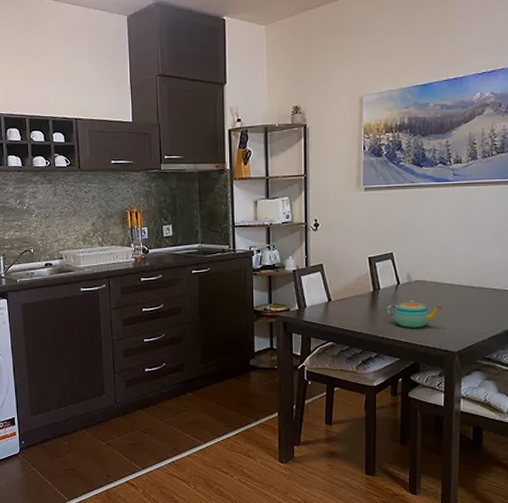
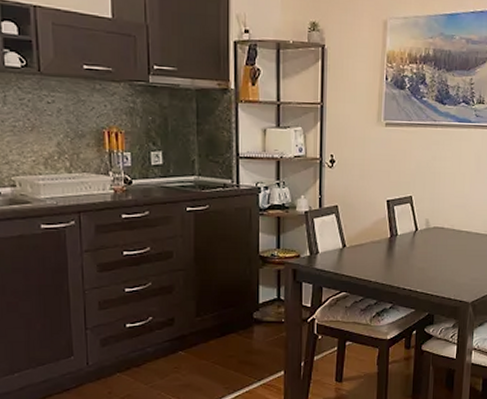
teapot: present [386,299,443,328] -> none [403,247,459,277]

